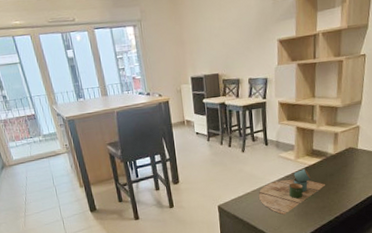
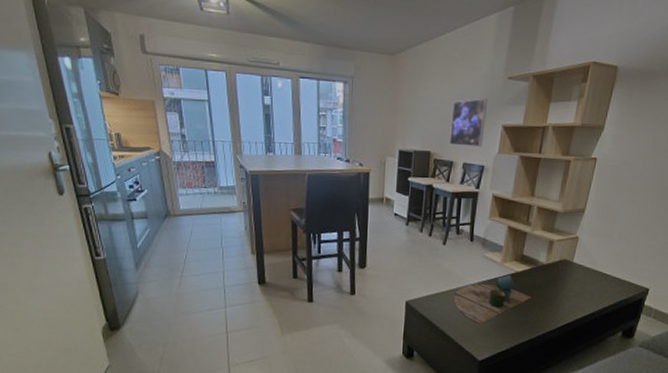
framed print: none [232,18,263,65] -> present [449,98,489,147]

